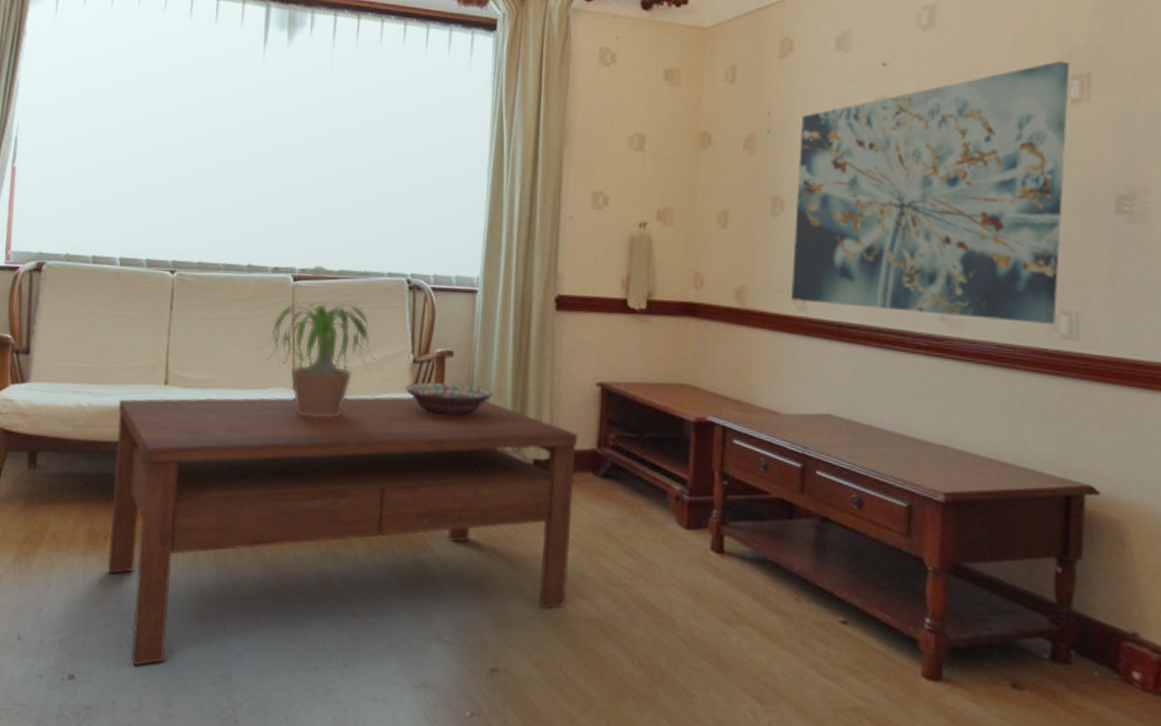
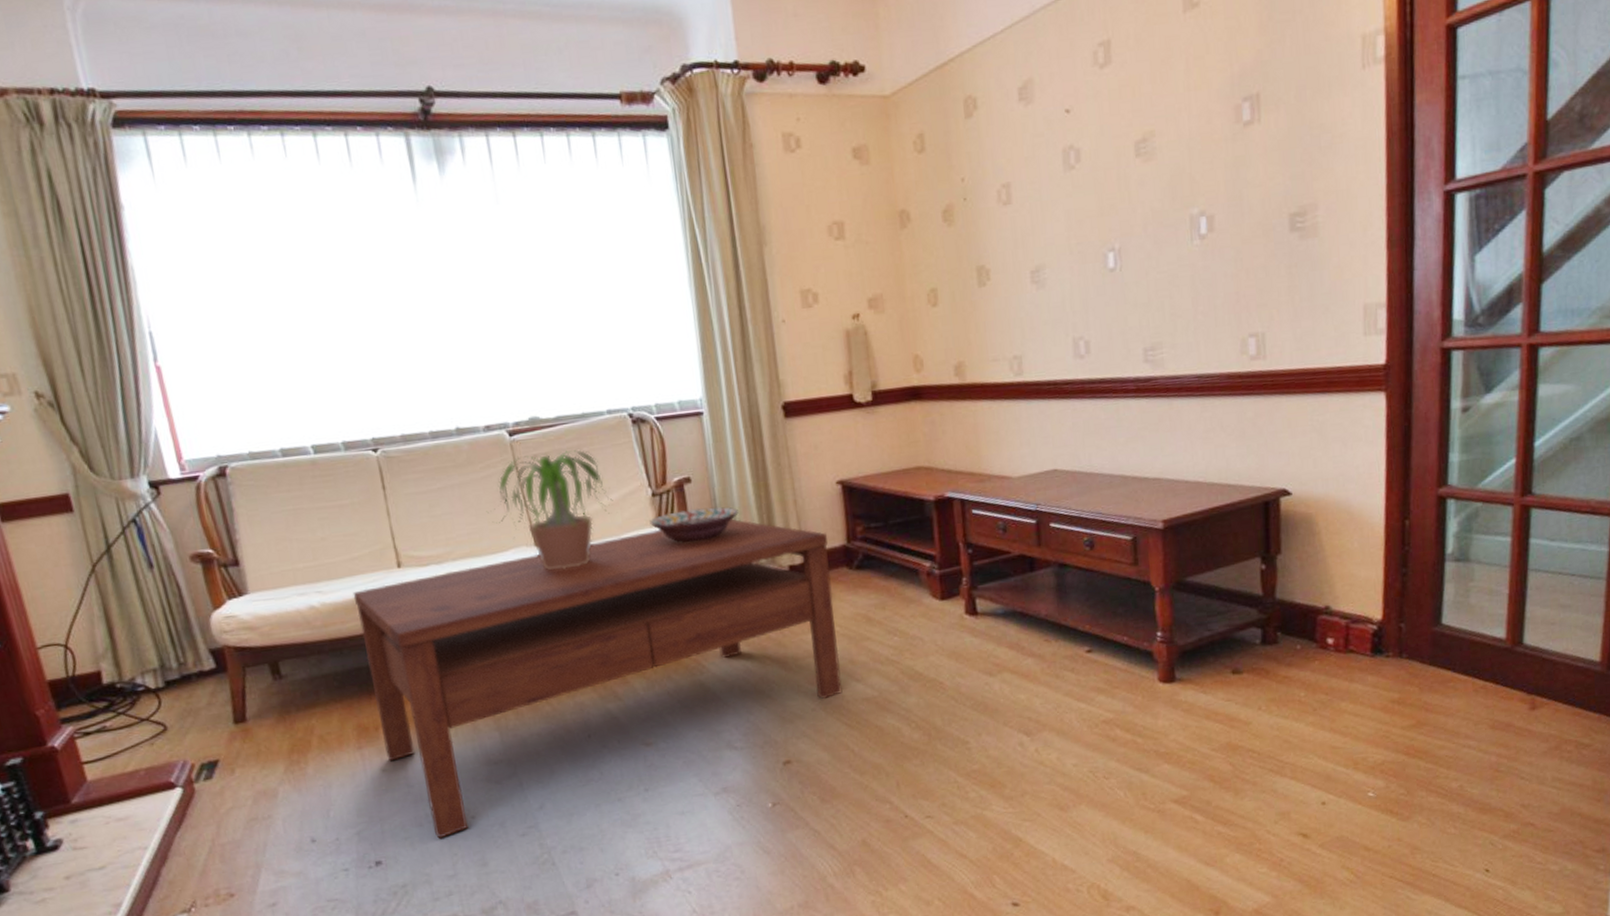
wall art: present [791,61,1070,324] -> none [994,83,1245,368]

